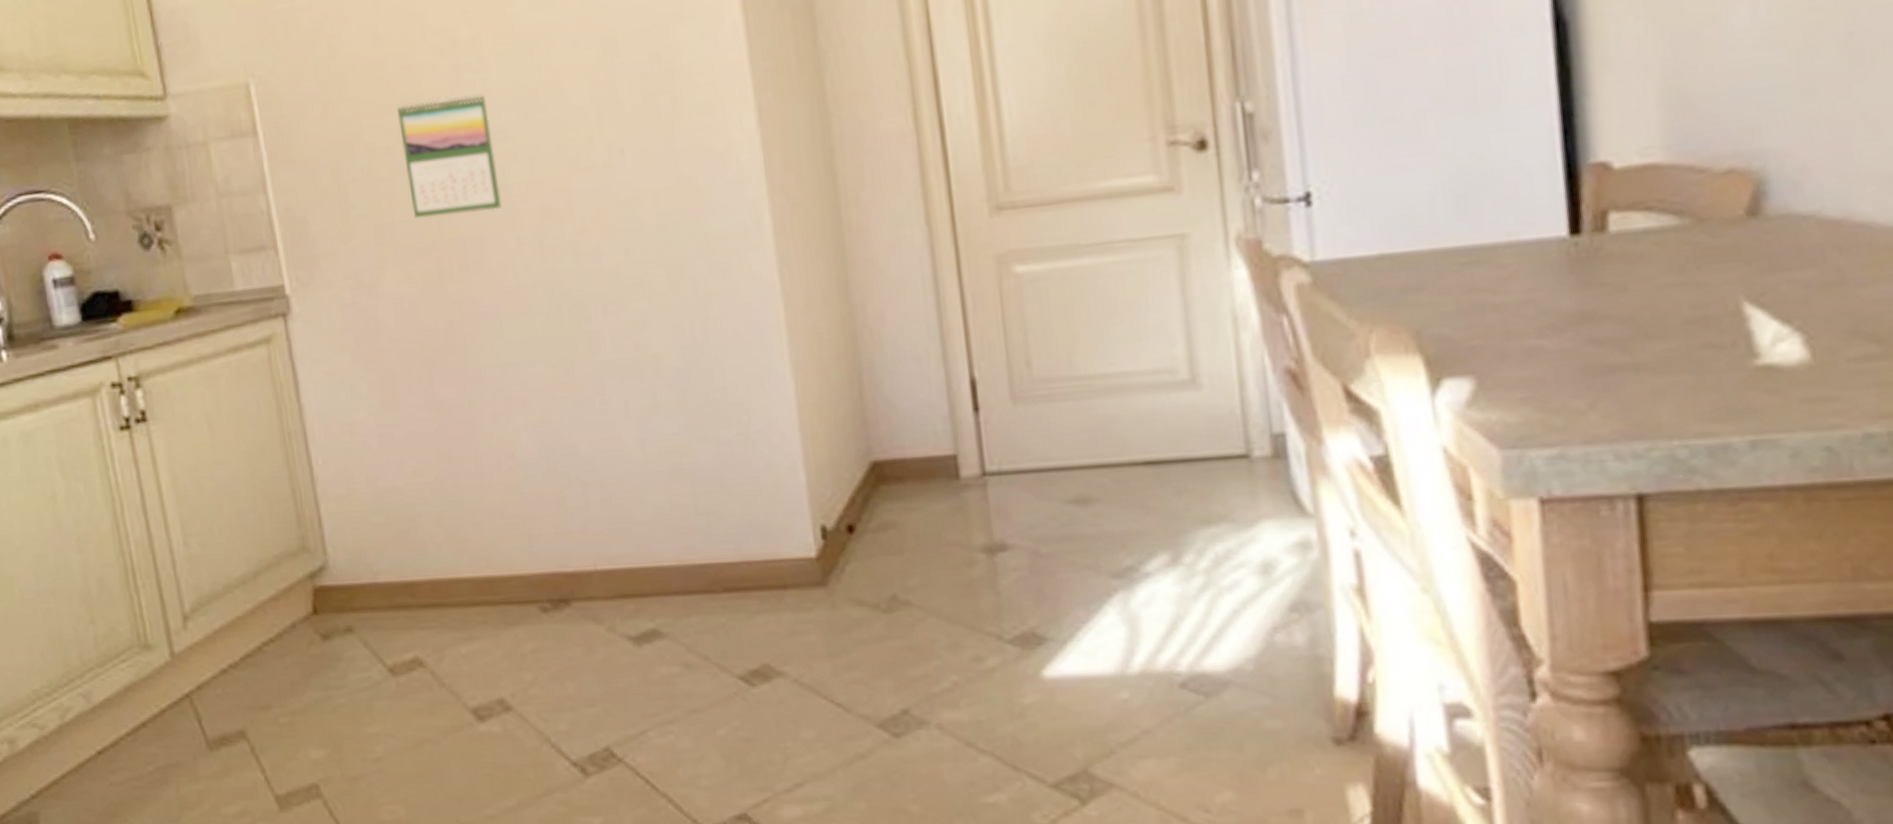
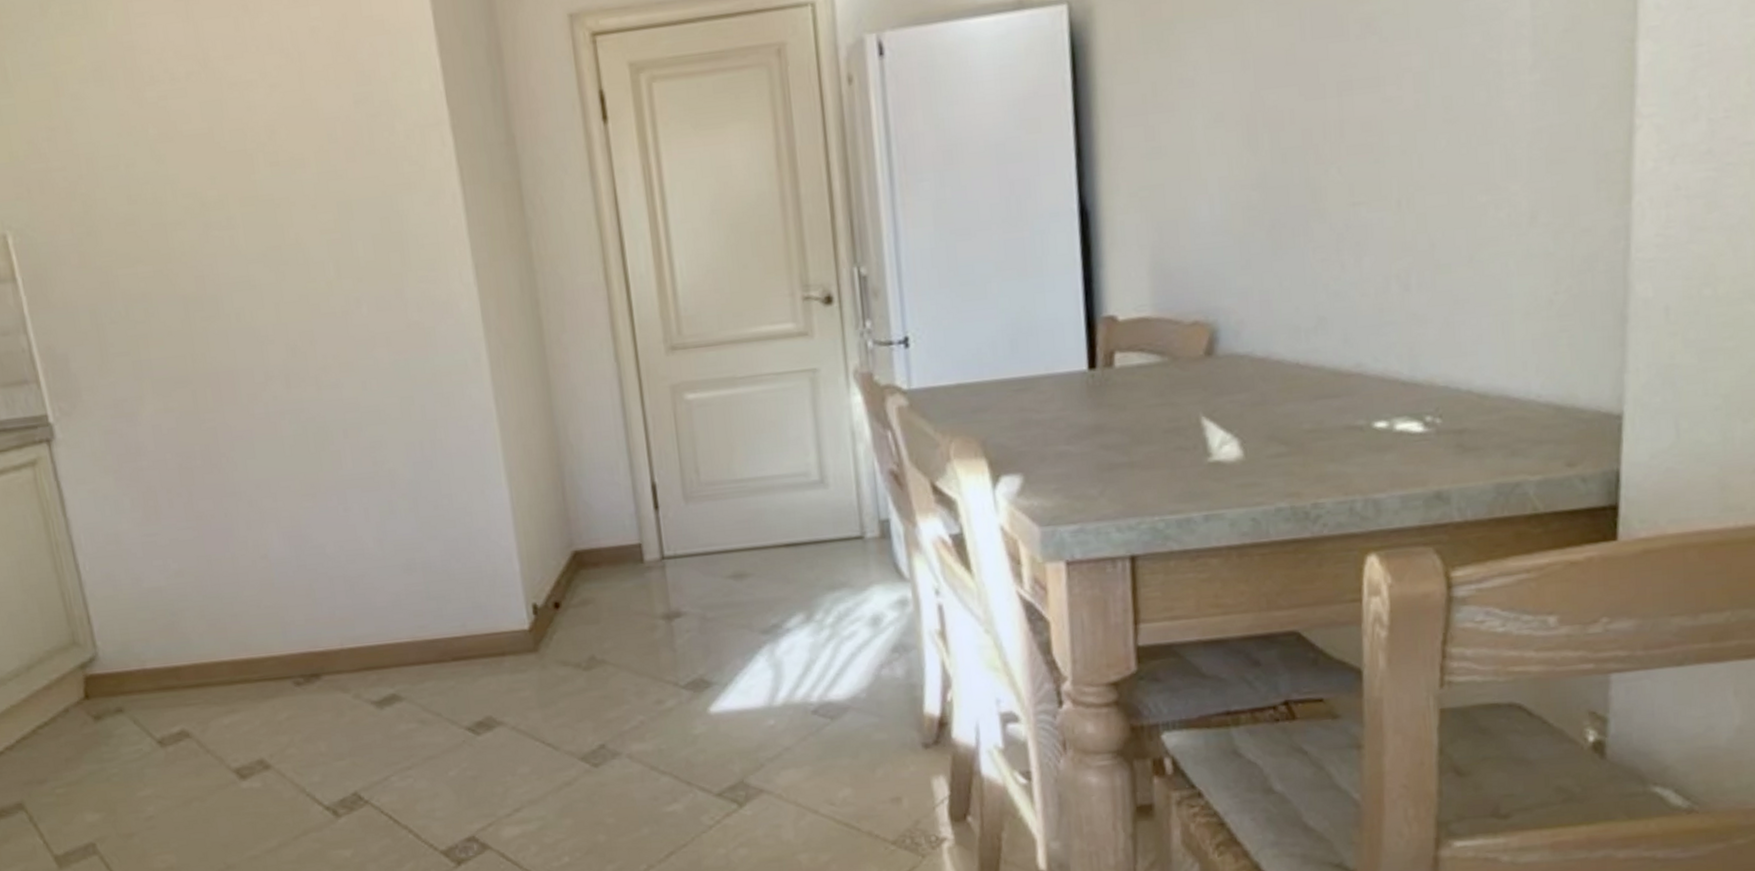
calendar: present [397,92,503,219] -> none [151,247,252,356]

